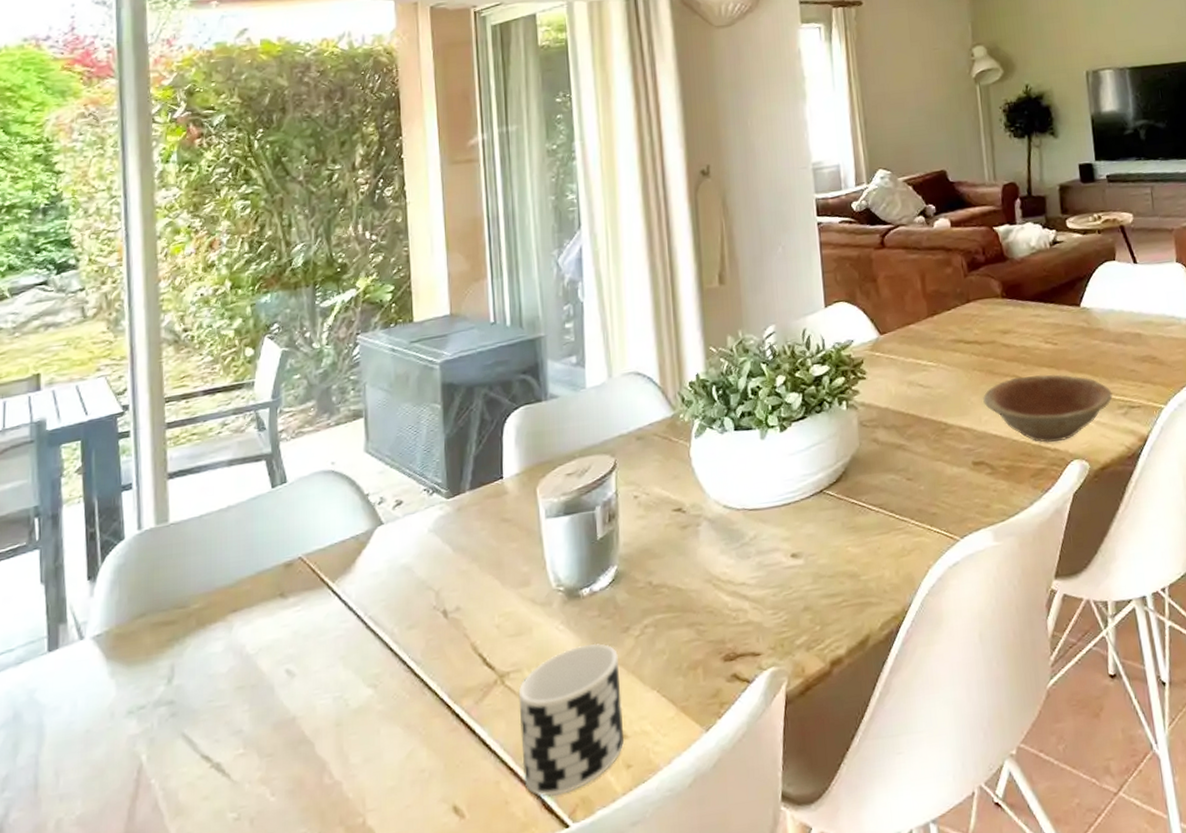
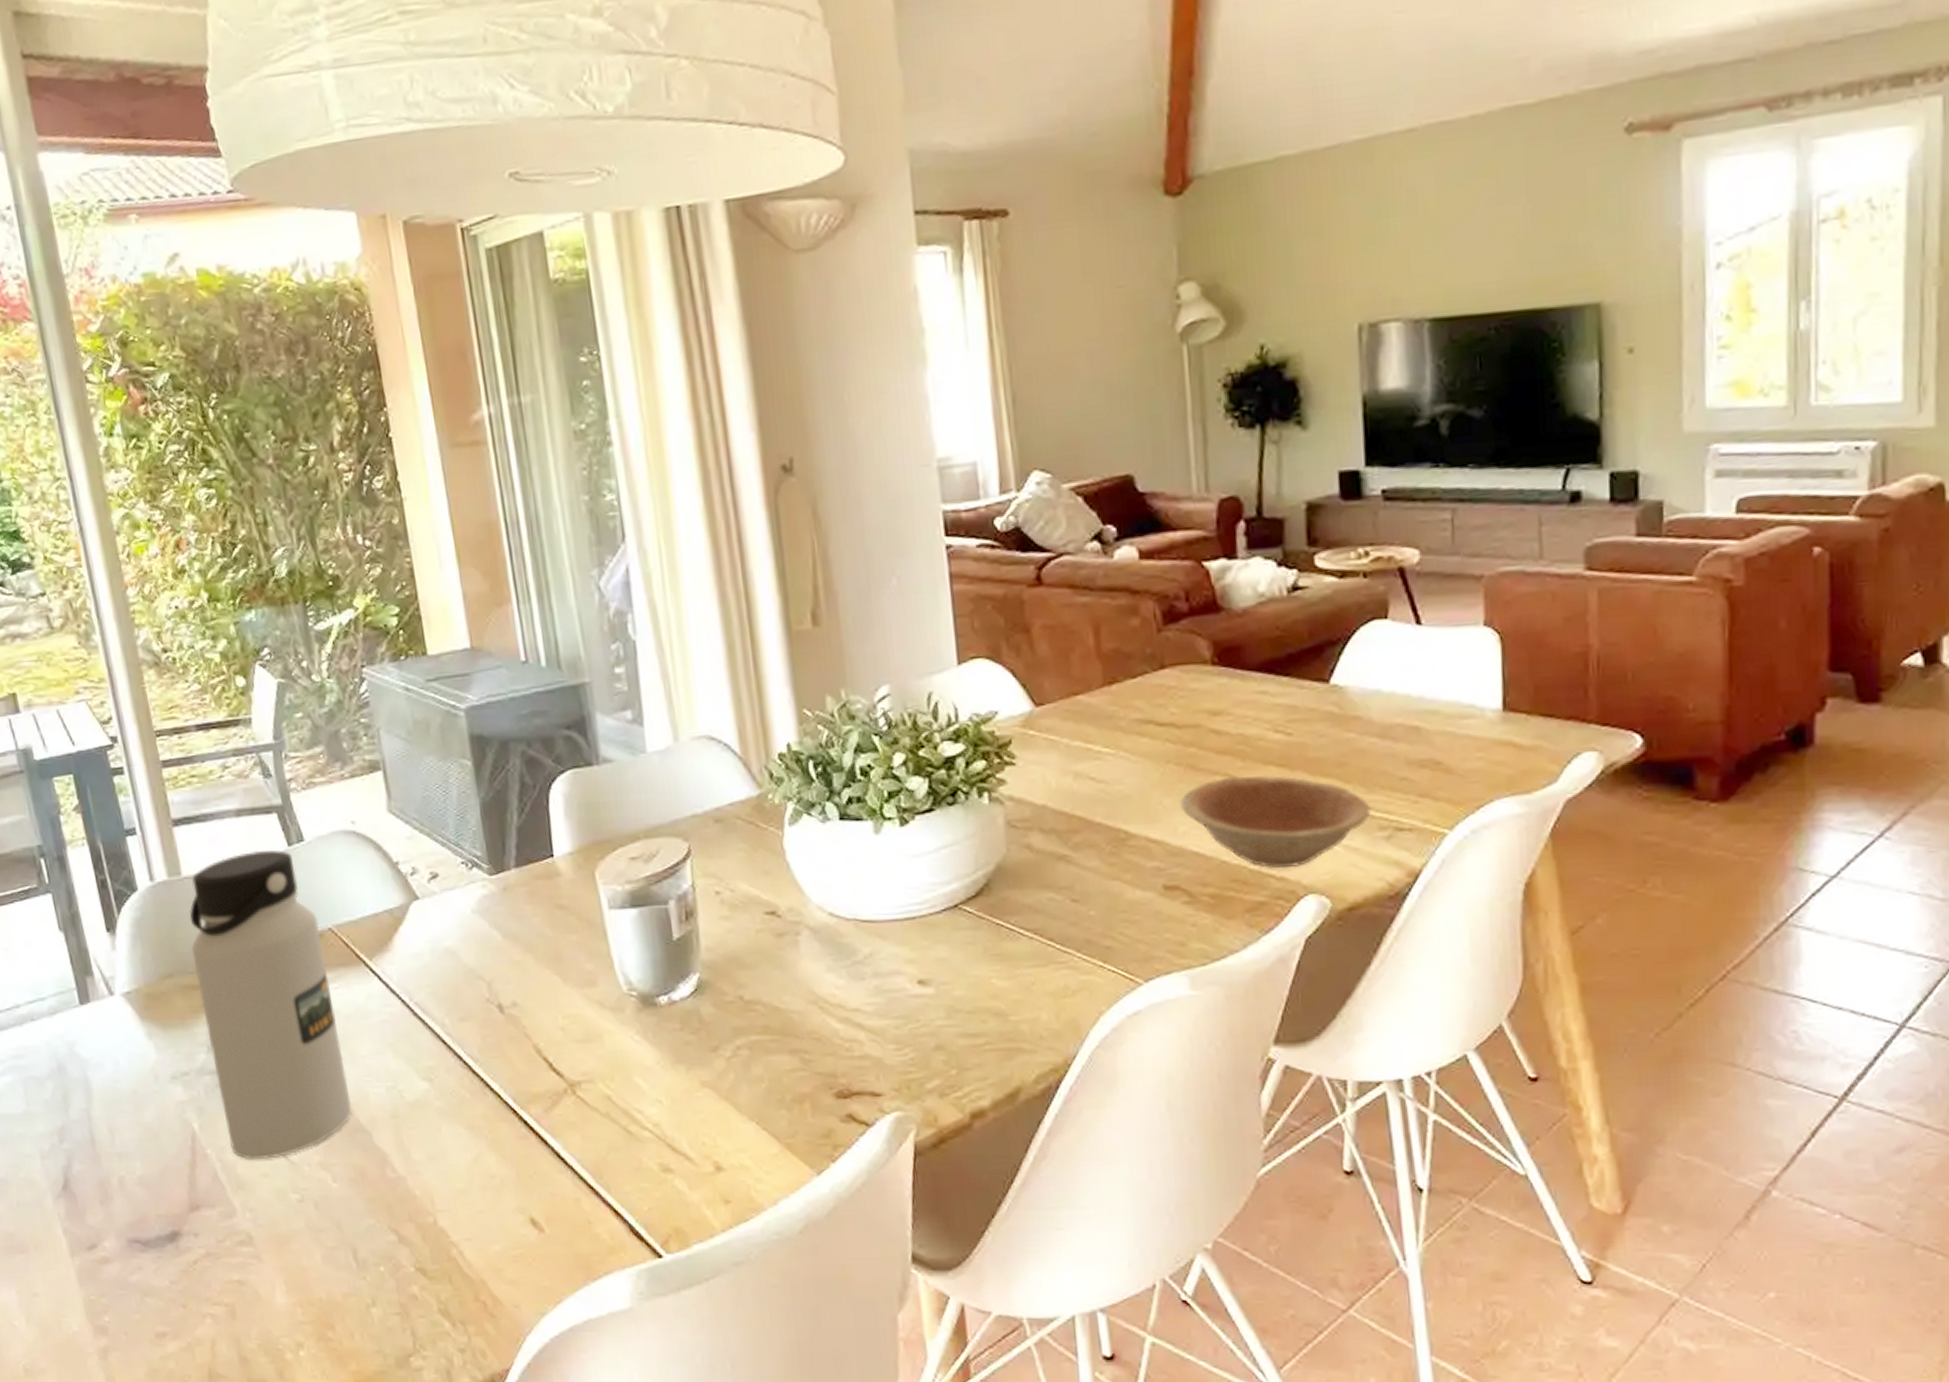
water bottle: none [167,492,298,785] -> present [189,850,352,1159]
cup: present [518,643,624,797] -> none [592,1060,720,1222]

